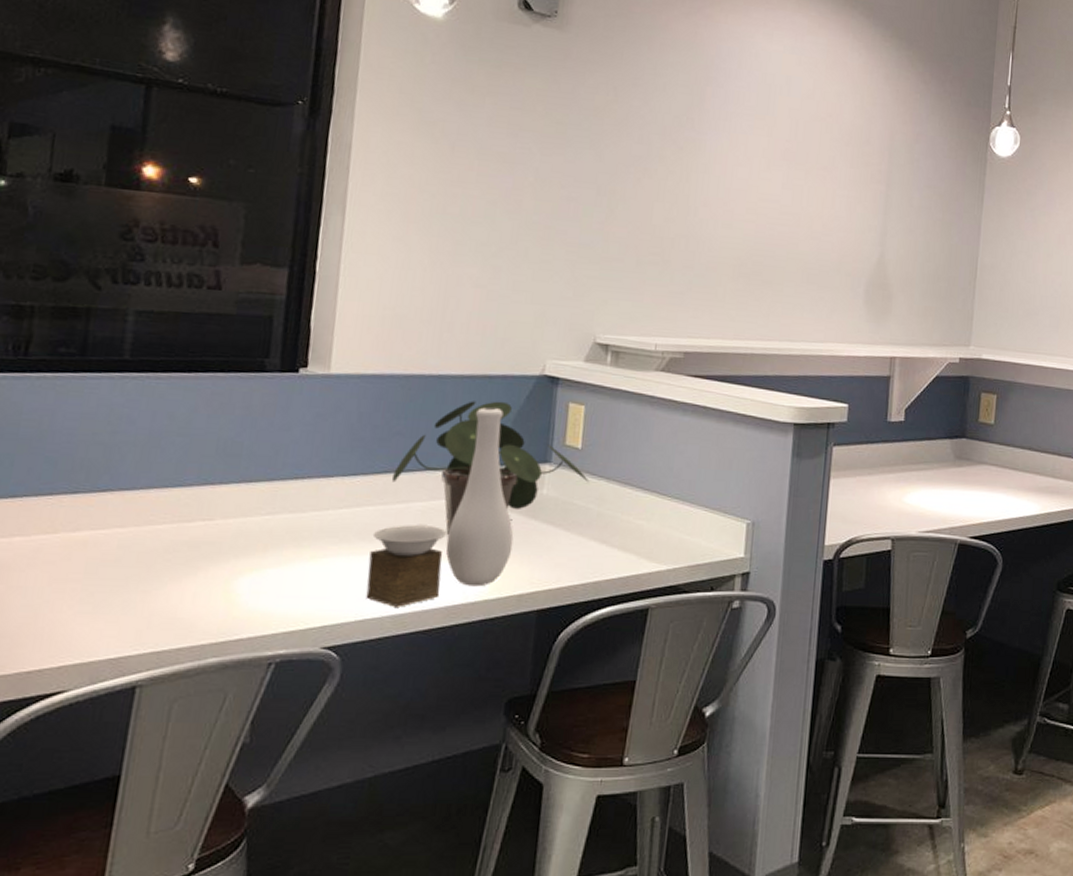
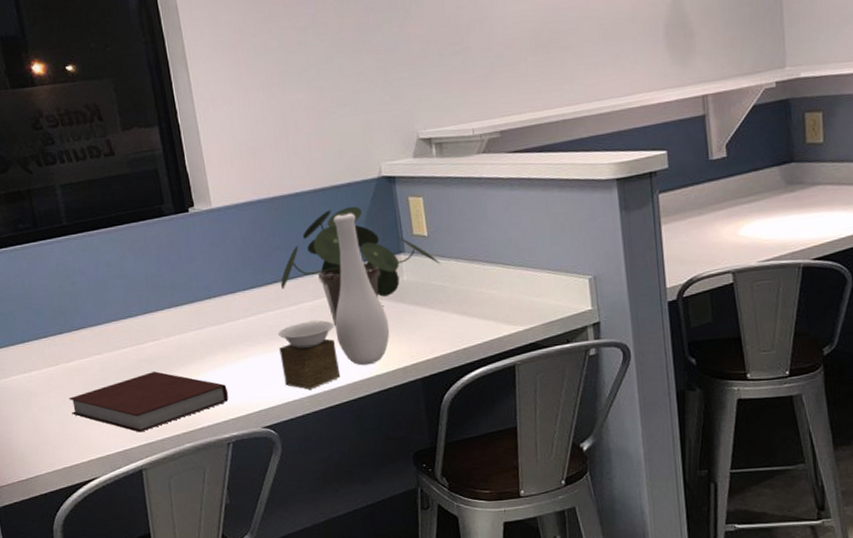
notebook: none [55,559,288,636] -> present [68,371,229,433]

